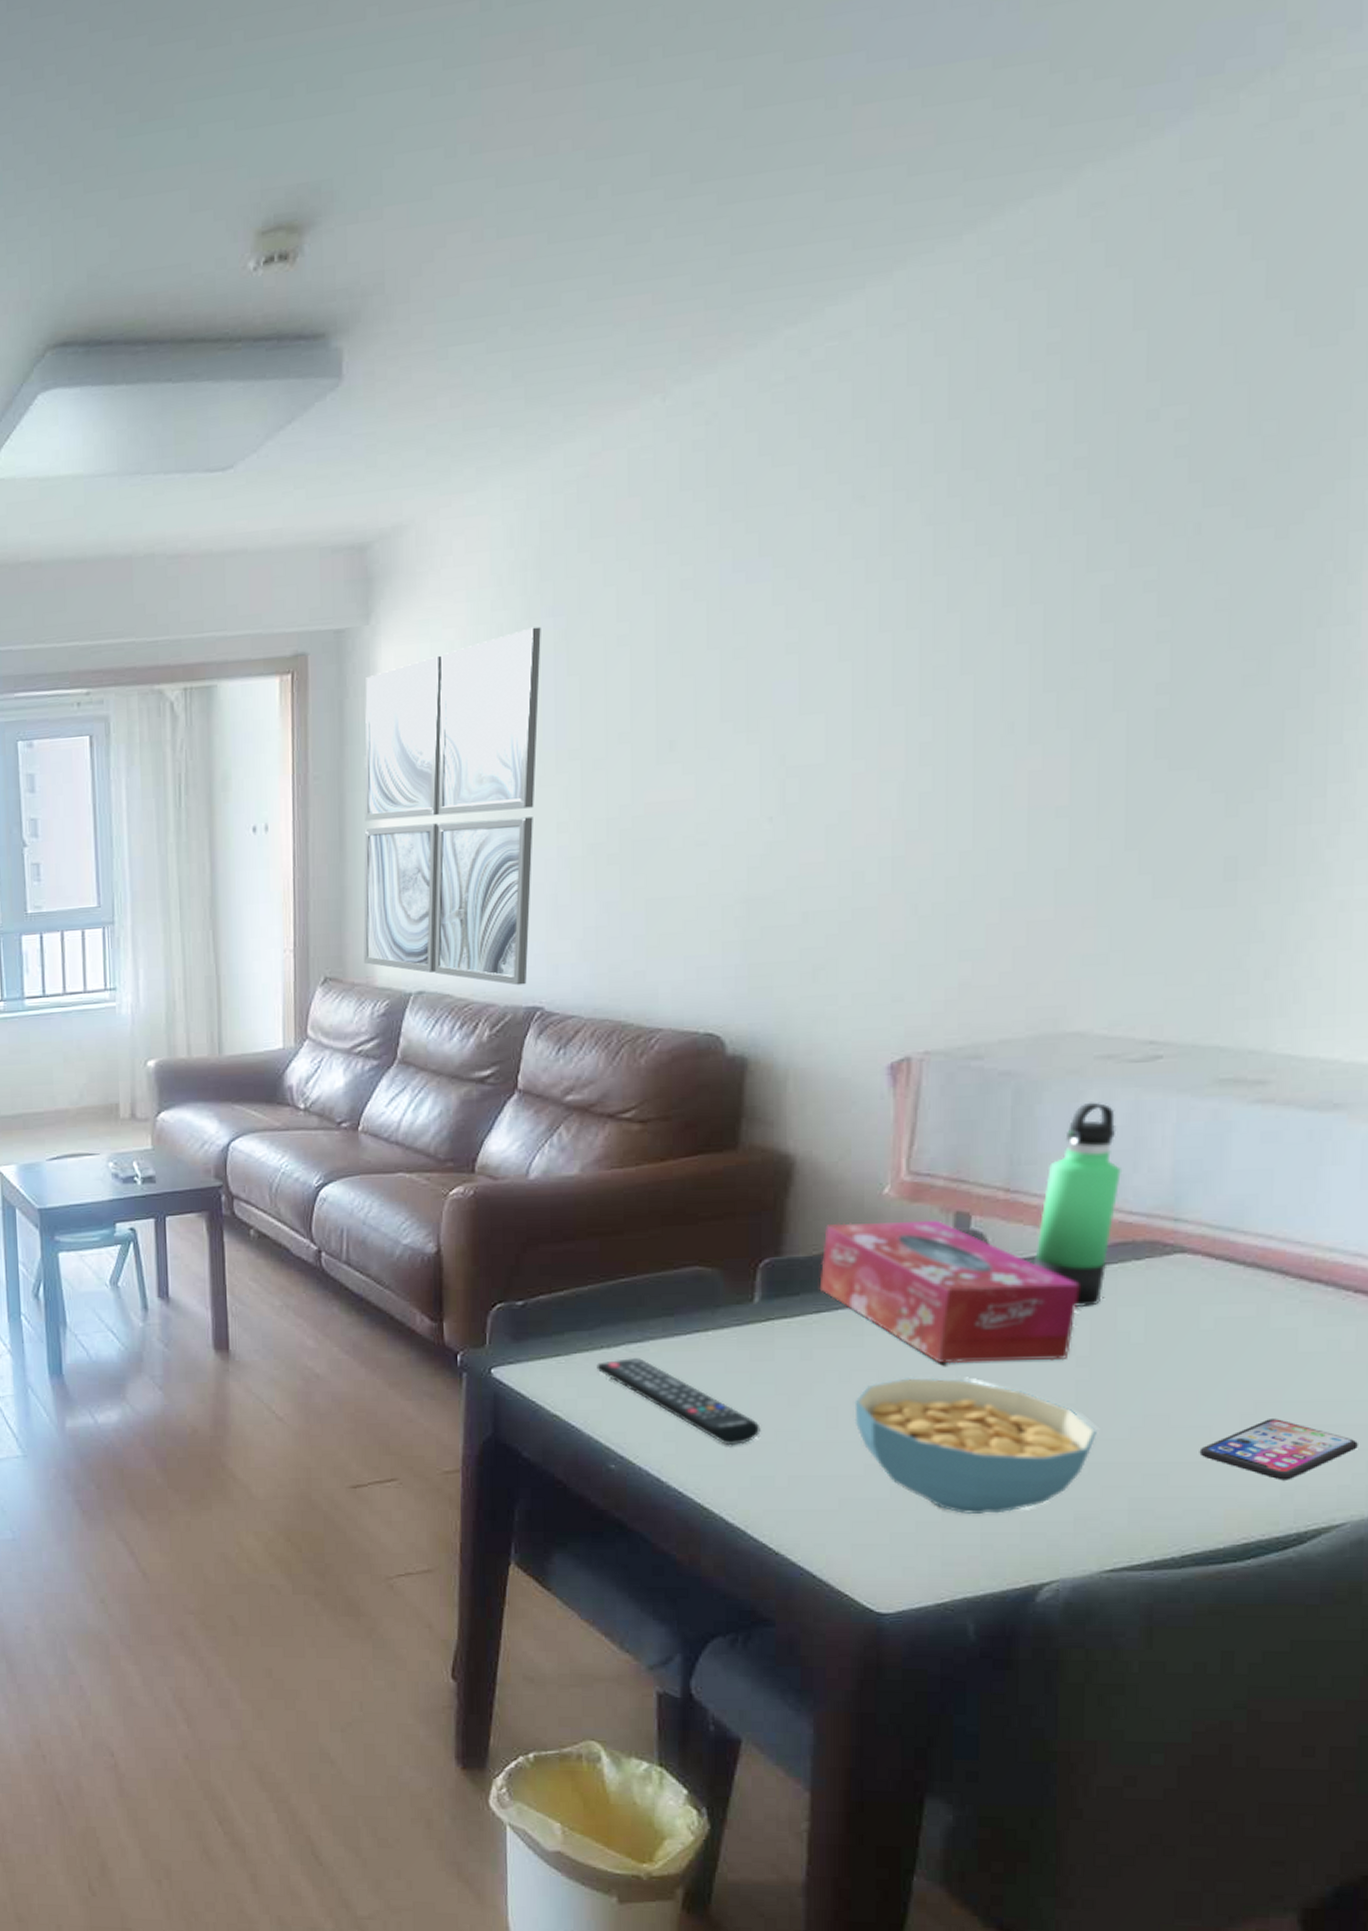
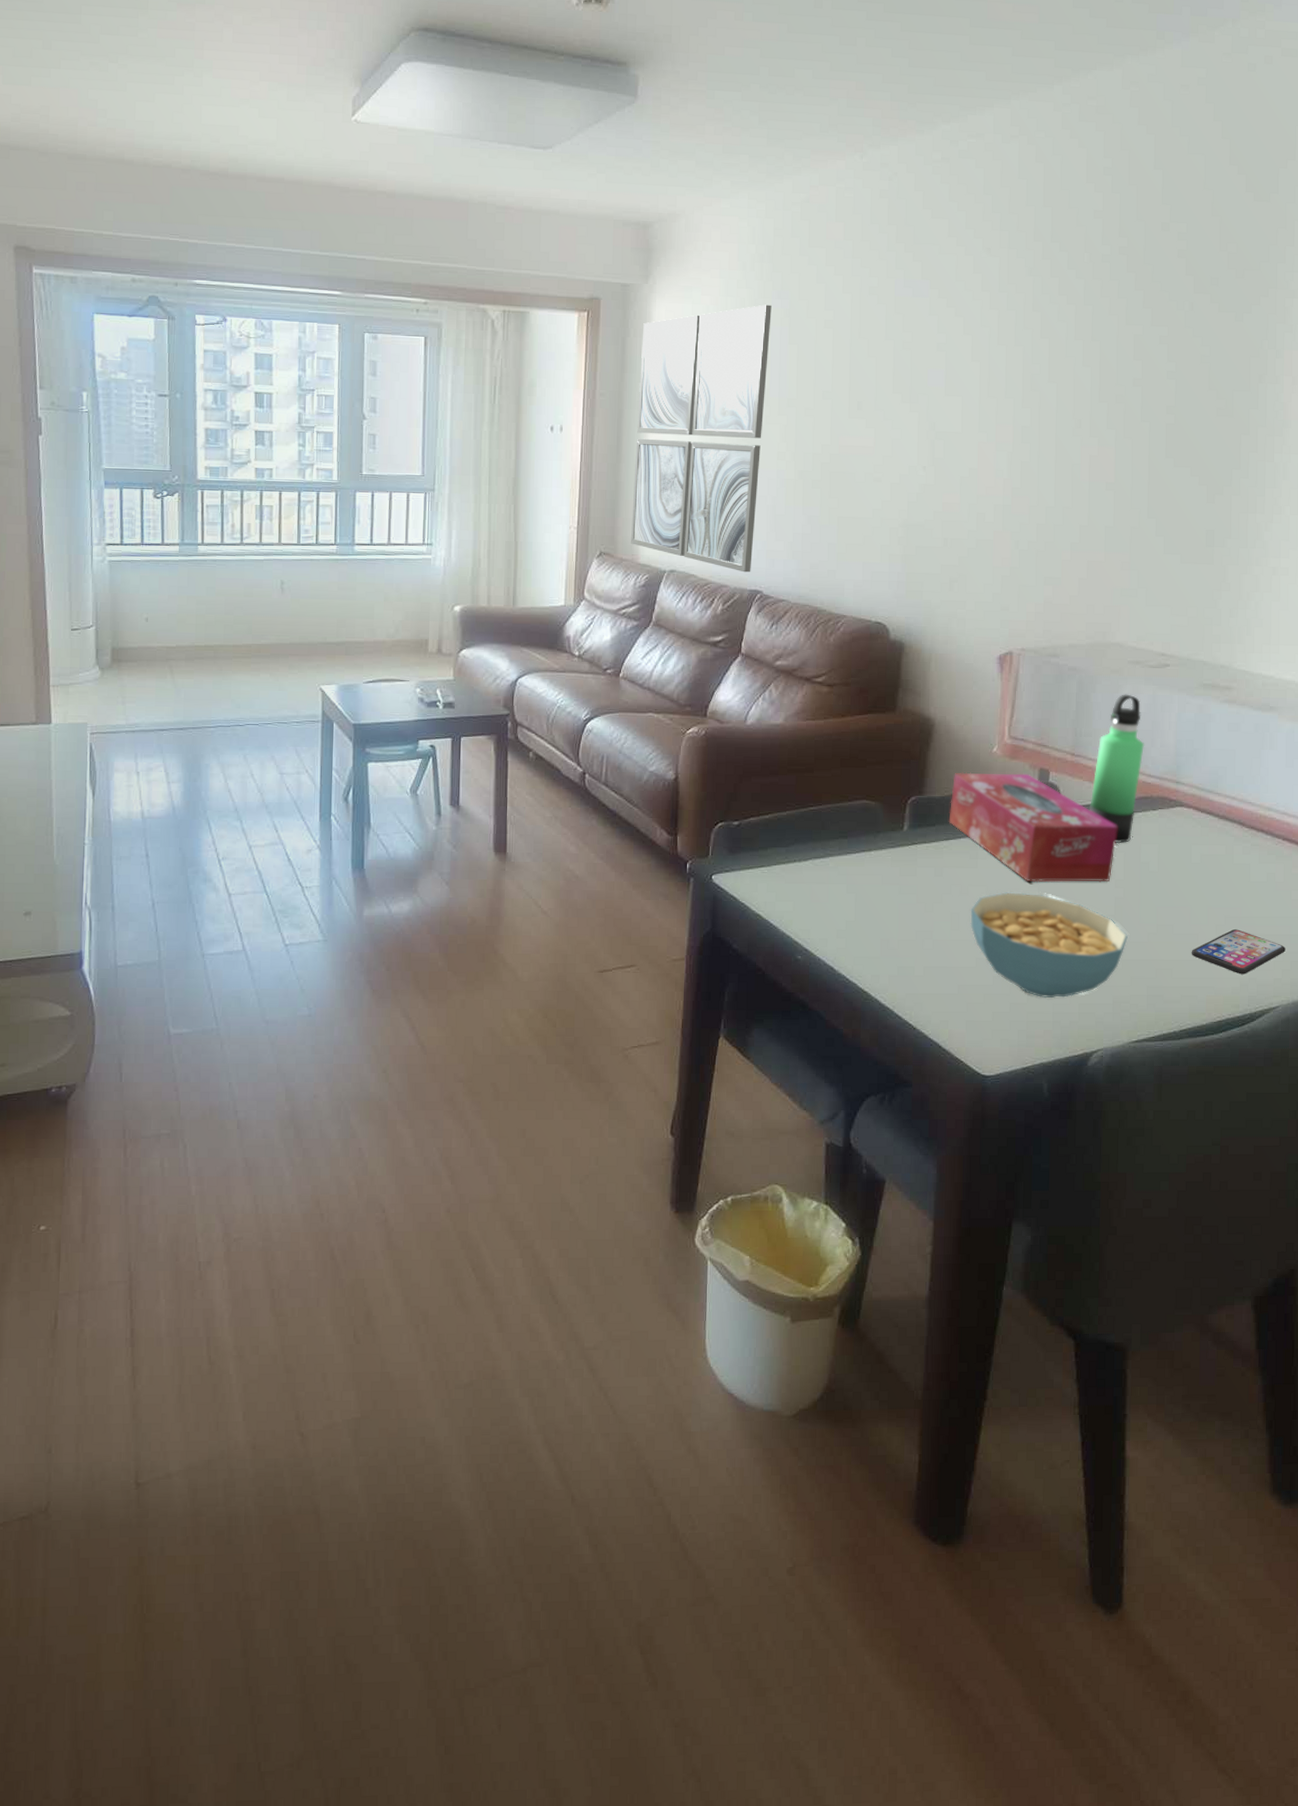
remote control: present [596,1358,761,1446] -> none [790,870,906,942]

